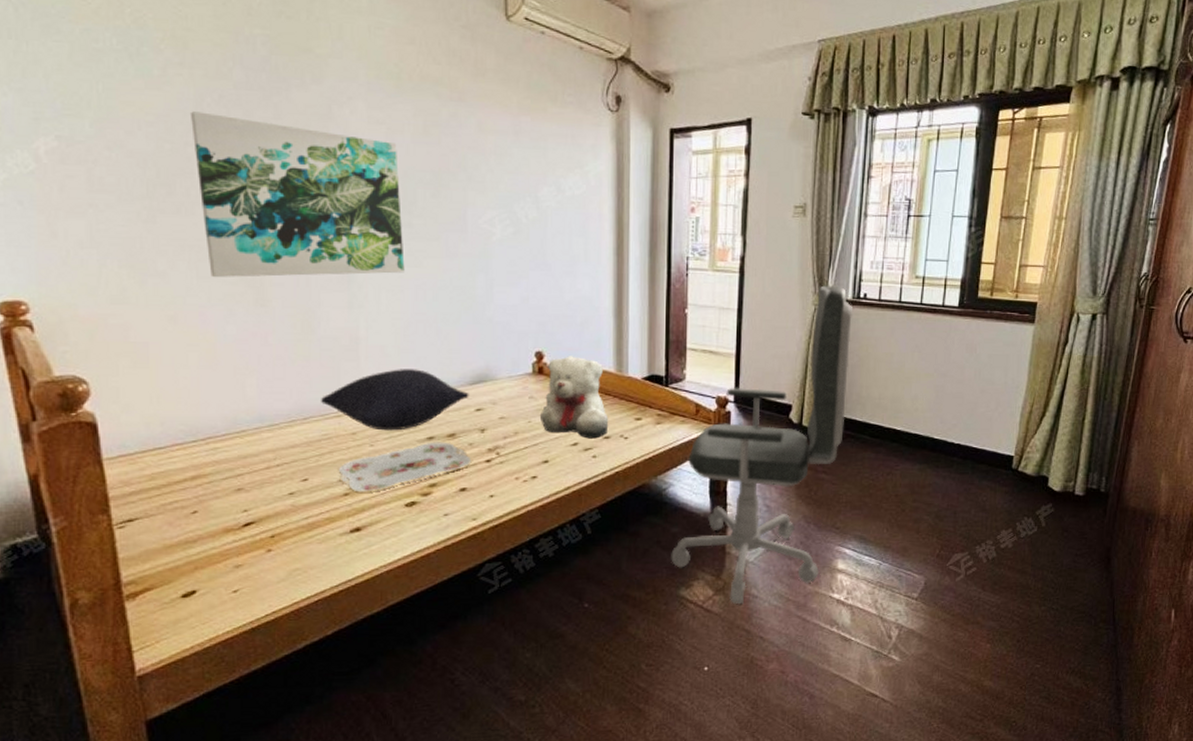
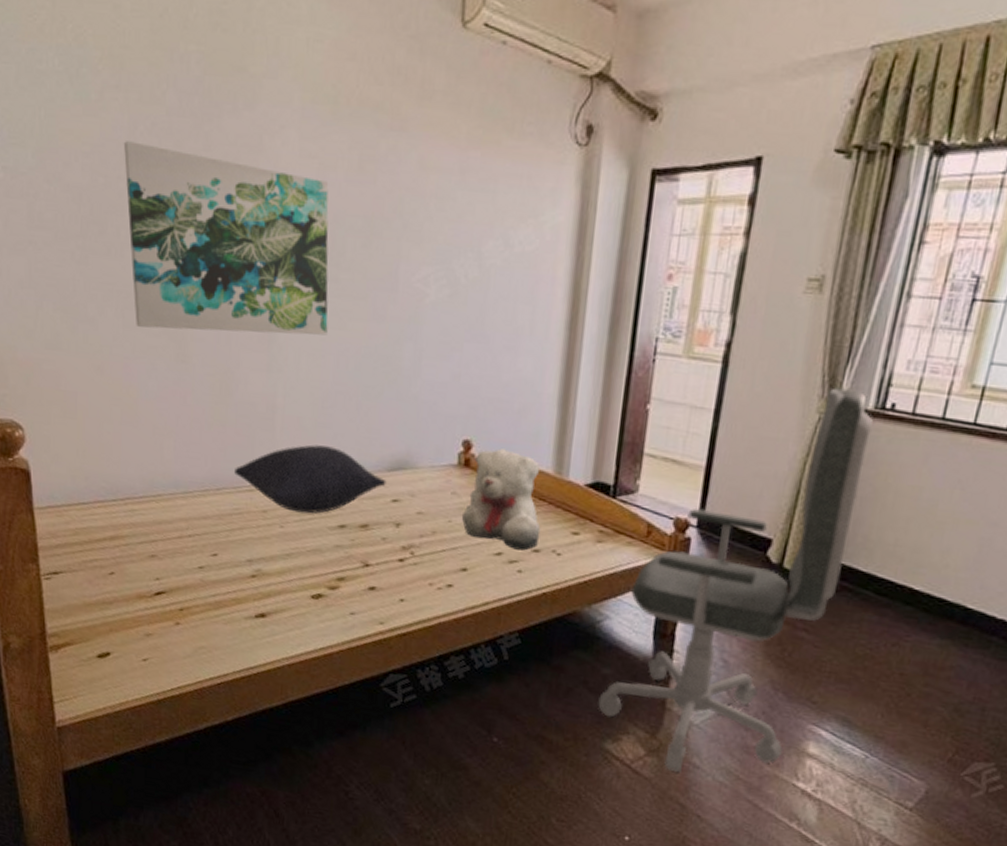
serving tray: present [338,442,472,493] -> none [247,531,384,577]

